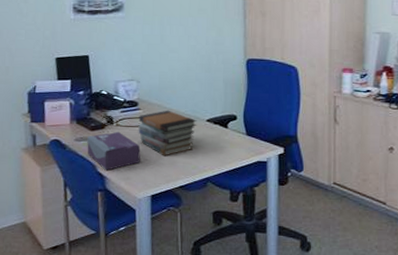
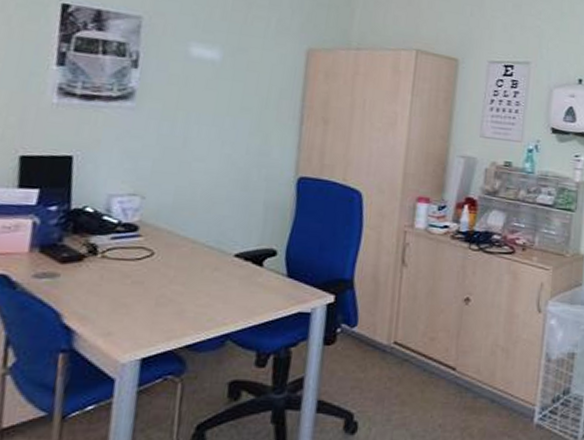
tissue box: present [87,131,141,171] -> none [50,265,134,322]
book stack: present [138,110,197,156] -> none [133,238,222,303]

